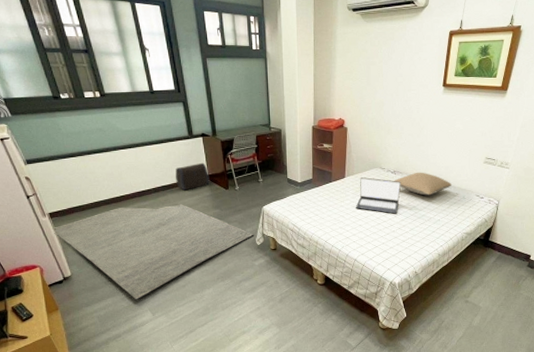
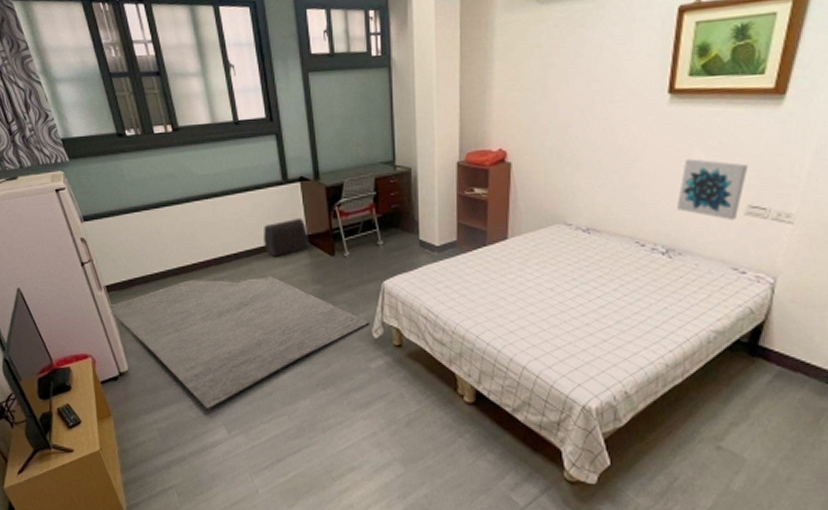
laptop: present [355,177,402,214] -> none [524,238,600,297]
pillow: present [394,172,451,196] -> none [587,229,687,268]
wall art: none [446,128,486,166] -> present [676,158,749,220]

